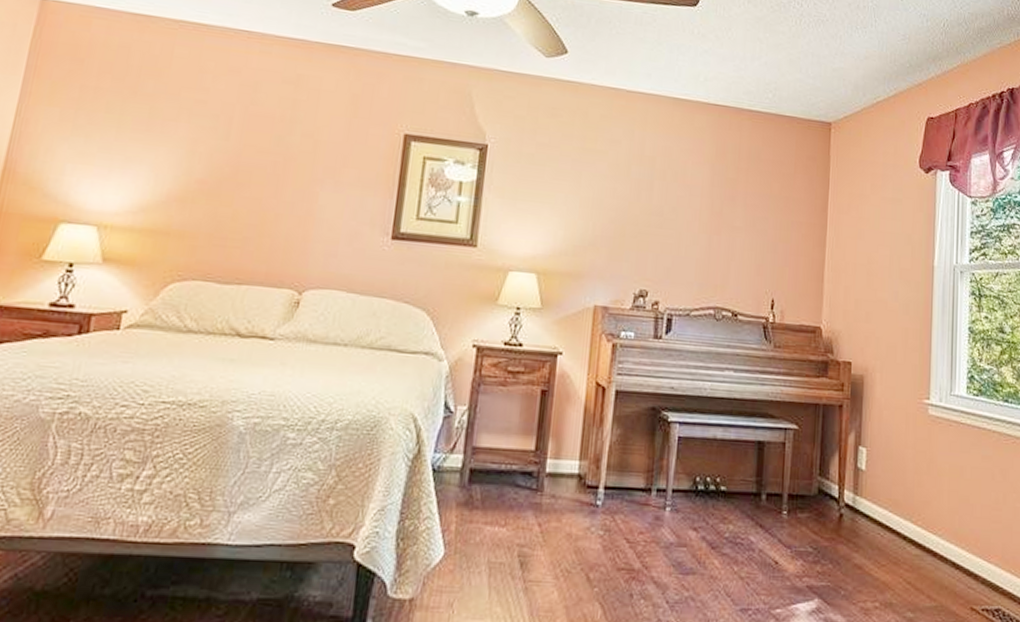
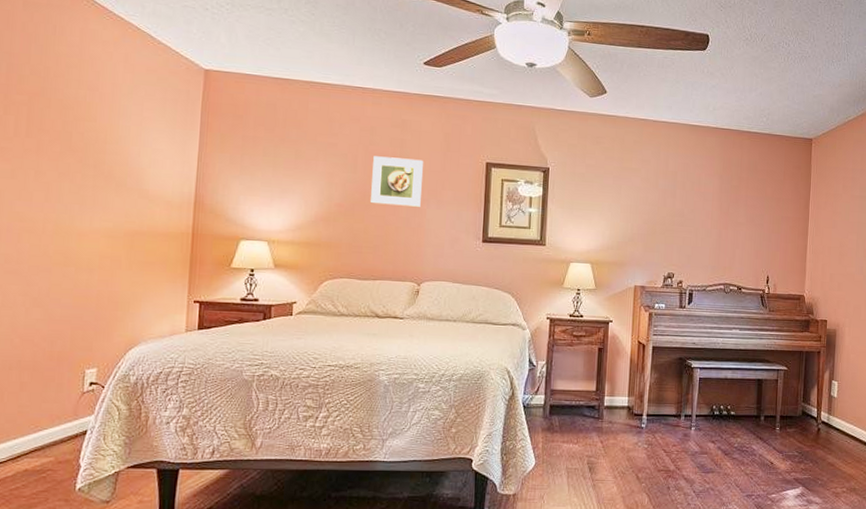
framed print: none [244,119,320,189] -> present [371,156,423,207]

